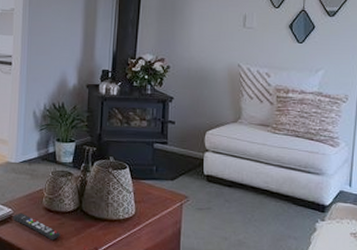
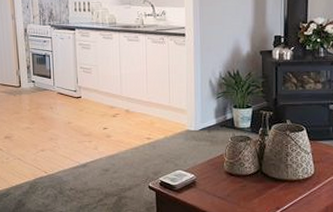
remote control: present [13,213,61,241] -> none [196,178,243,202]

